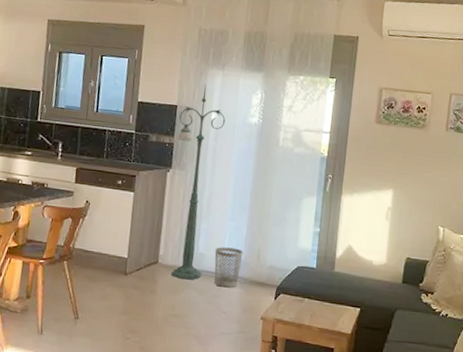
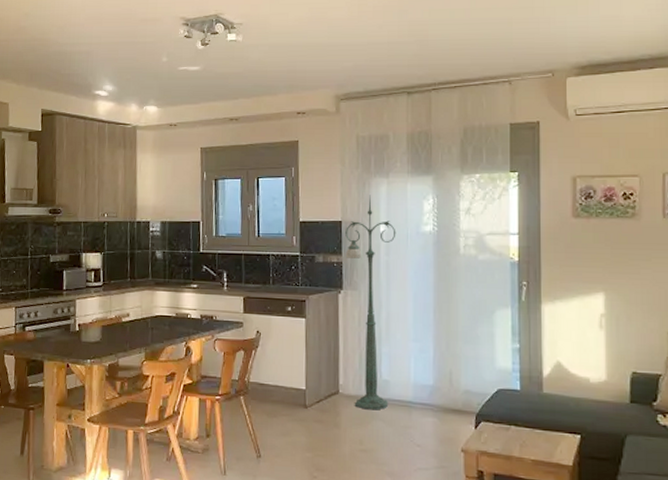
wastebasket: present [214,246,244,288] -> none [400,371,433,417]

